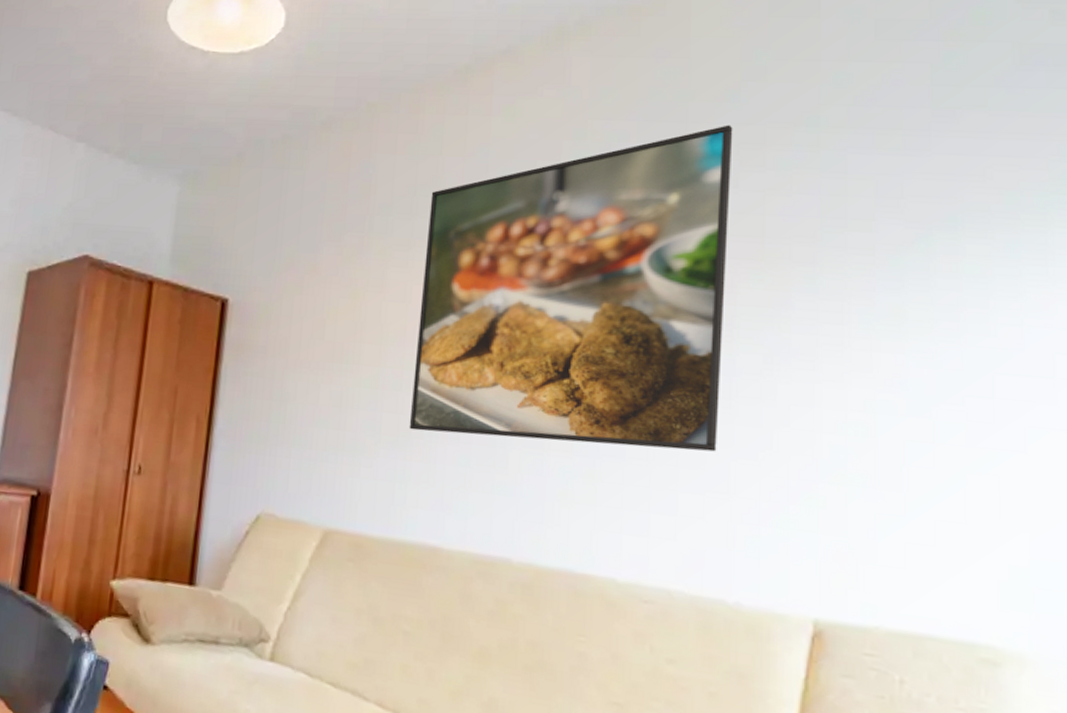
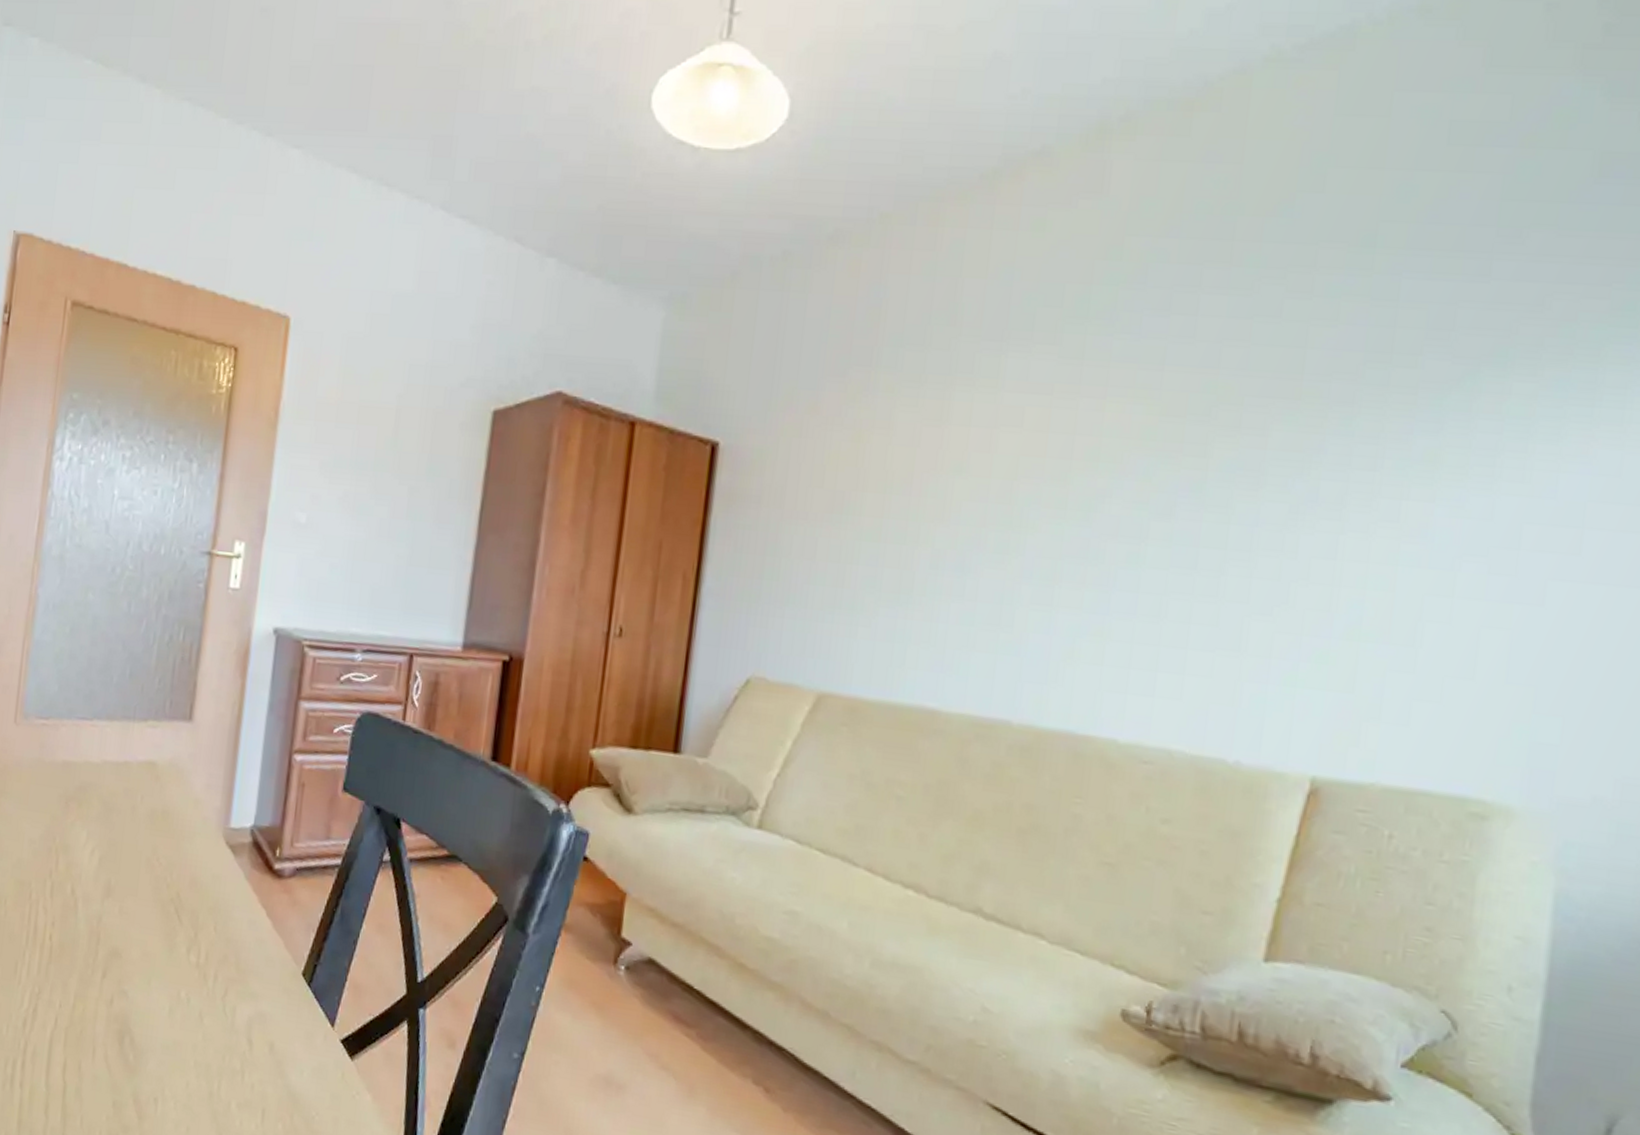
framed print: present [409,125,733,452] -> none [911,243,1283,607]

